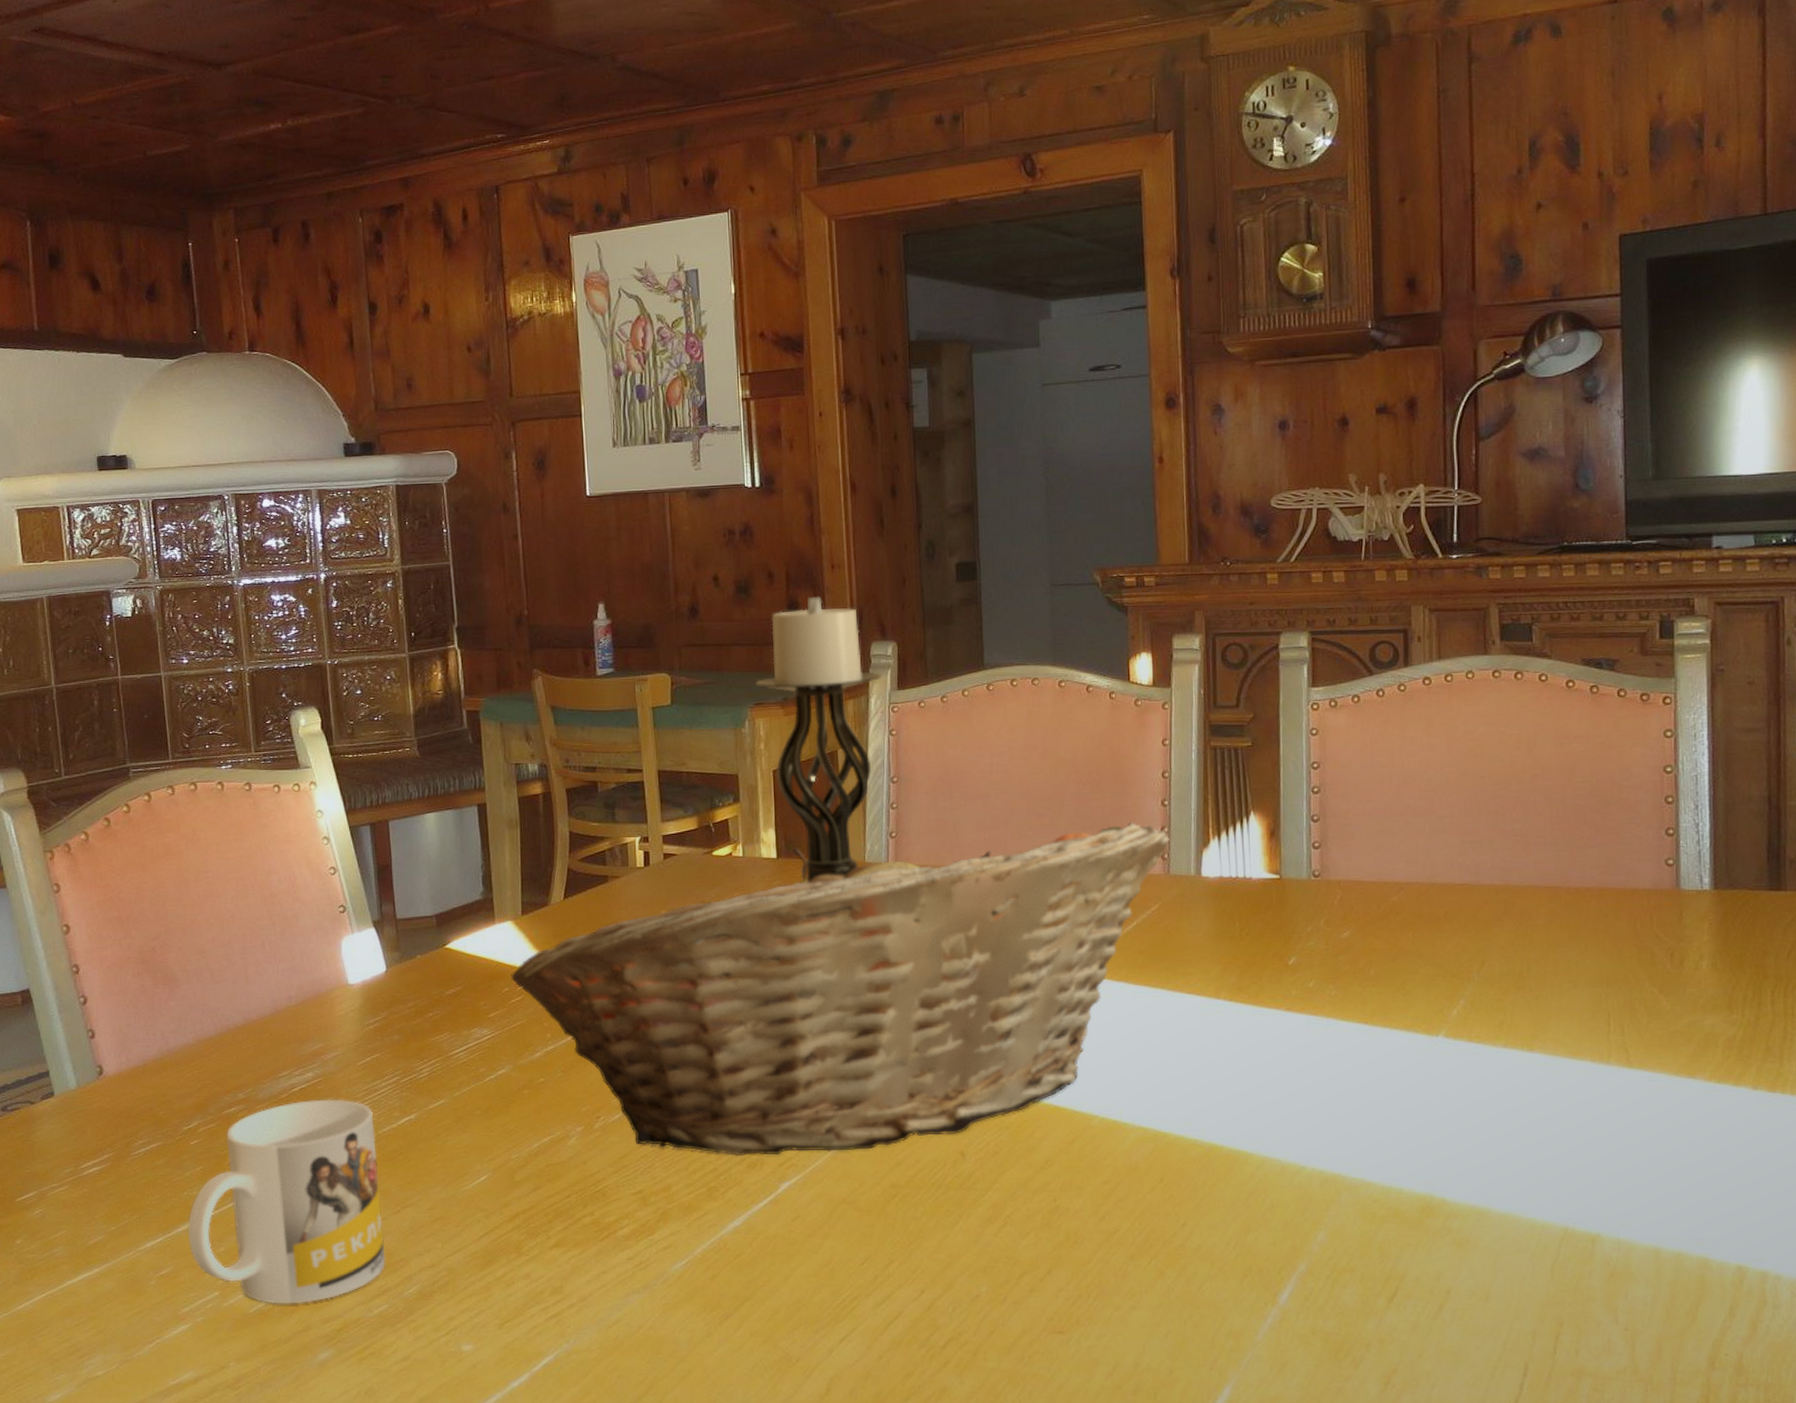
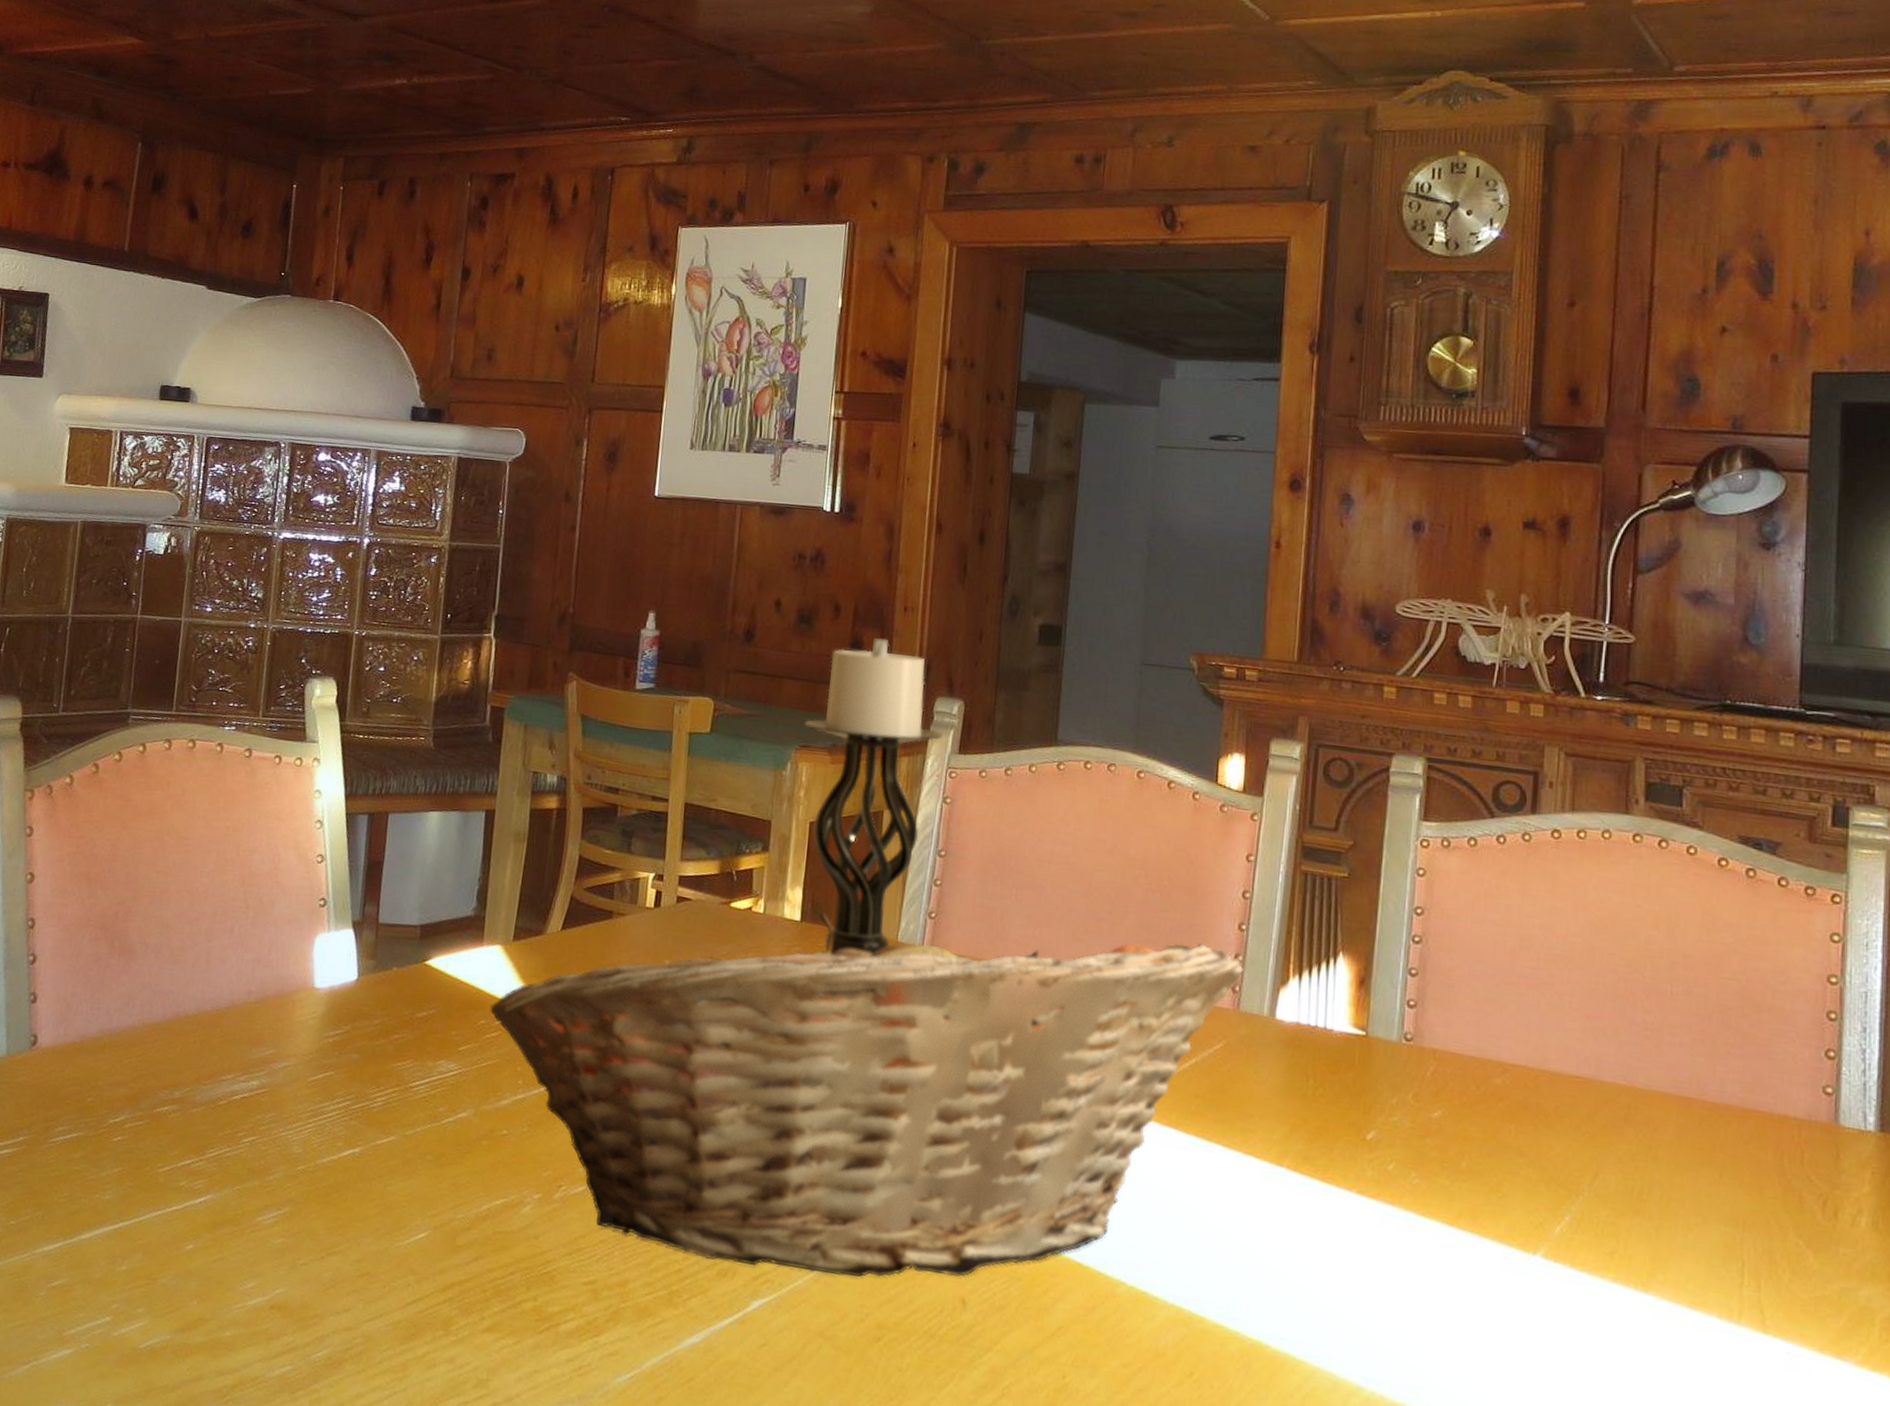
mug: present [188,1099,386,1304] -> none [89,1111,315,1349]

